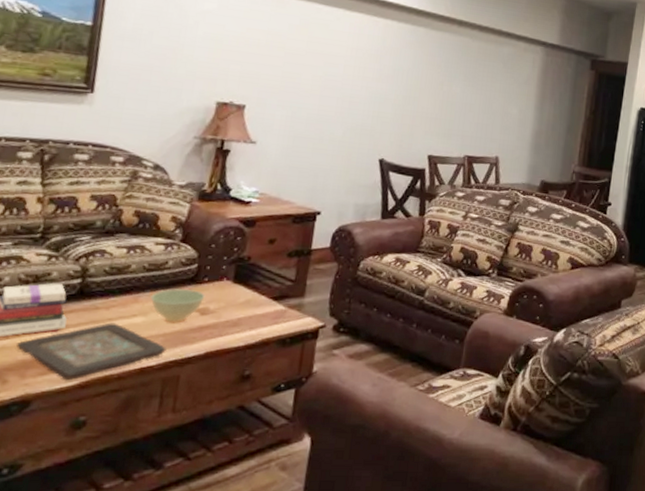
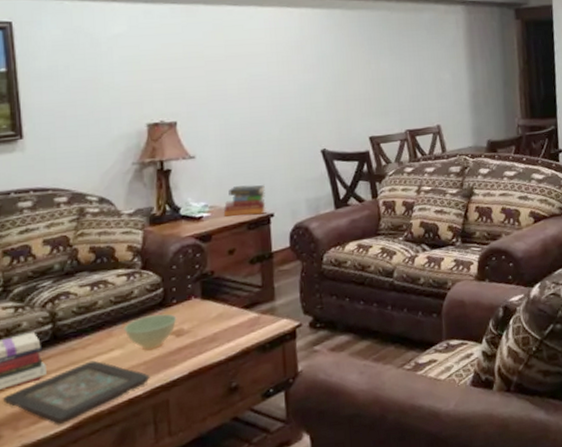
books: none [272,178,318,211] -> present [223,185,266,217]

